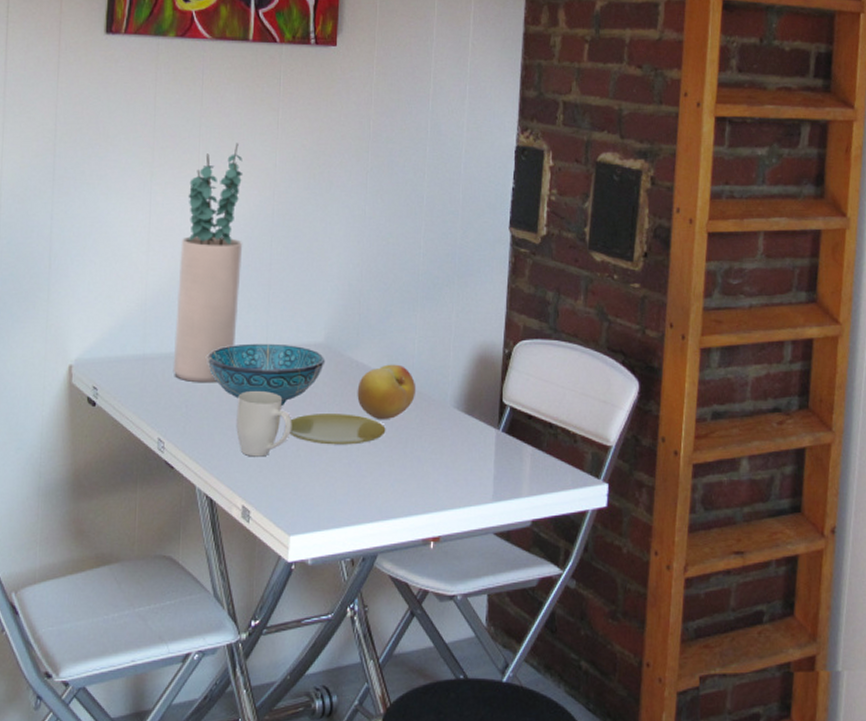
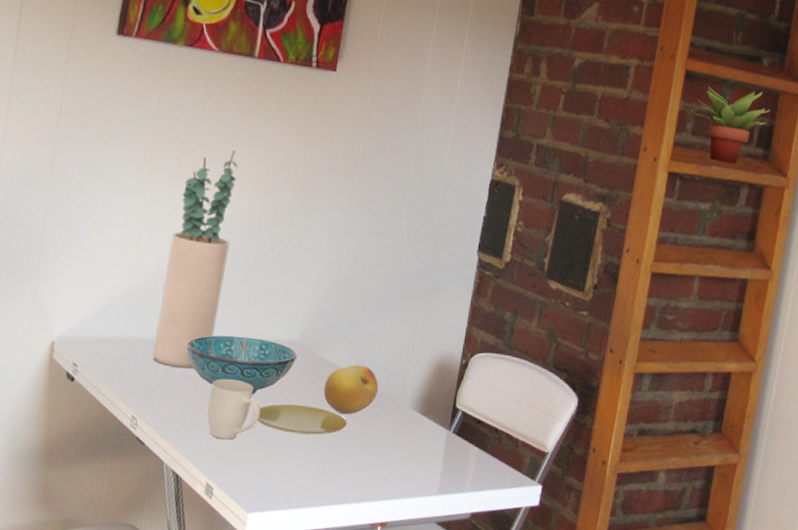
succulent plant: none [737,14,827,99] -> present [693,86,771,164]

